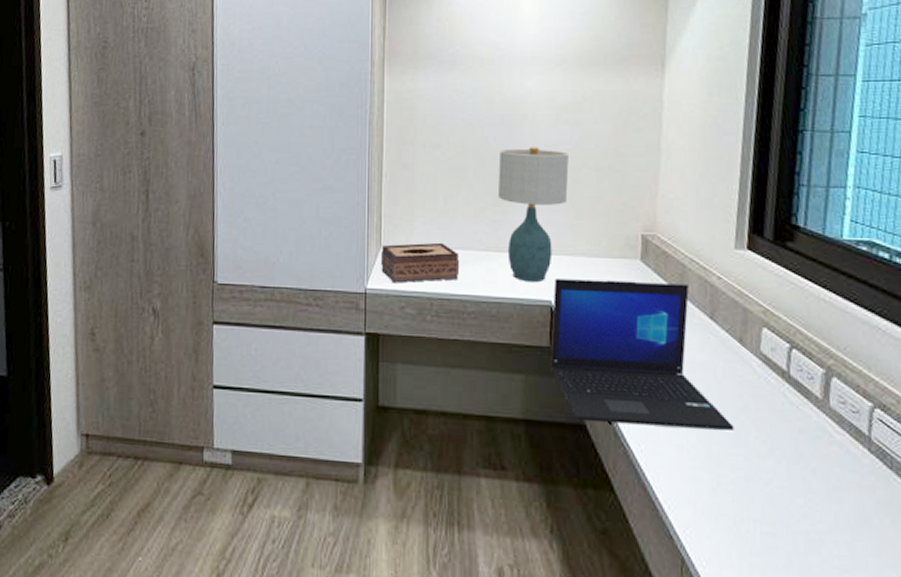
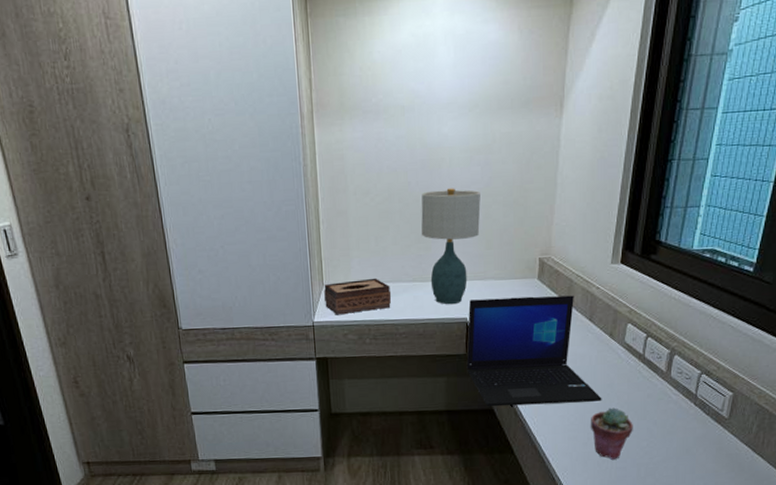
potted succulent: none [719,441,782,520] -> present [590,407,633,460]

